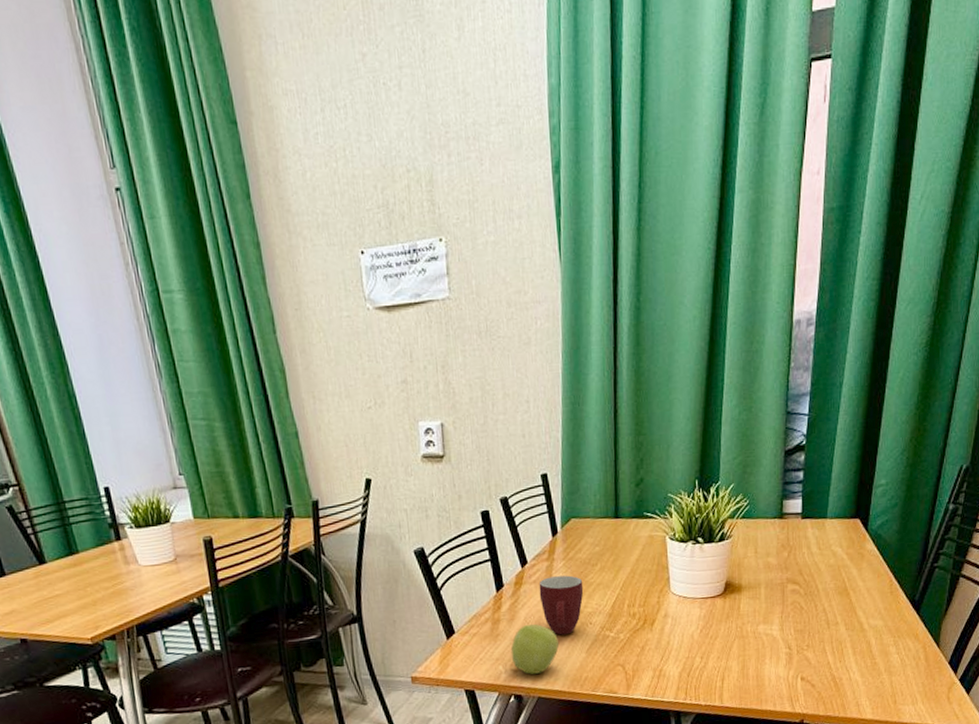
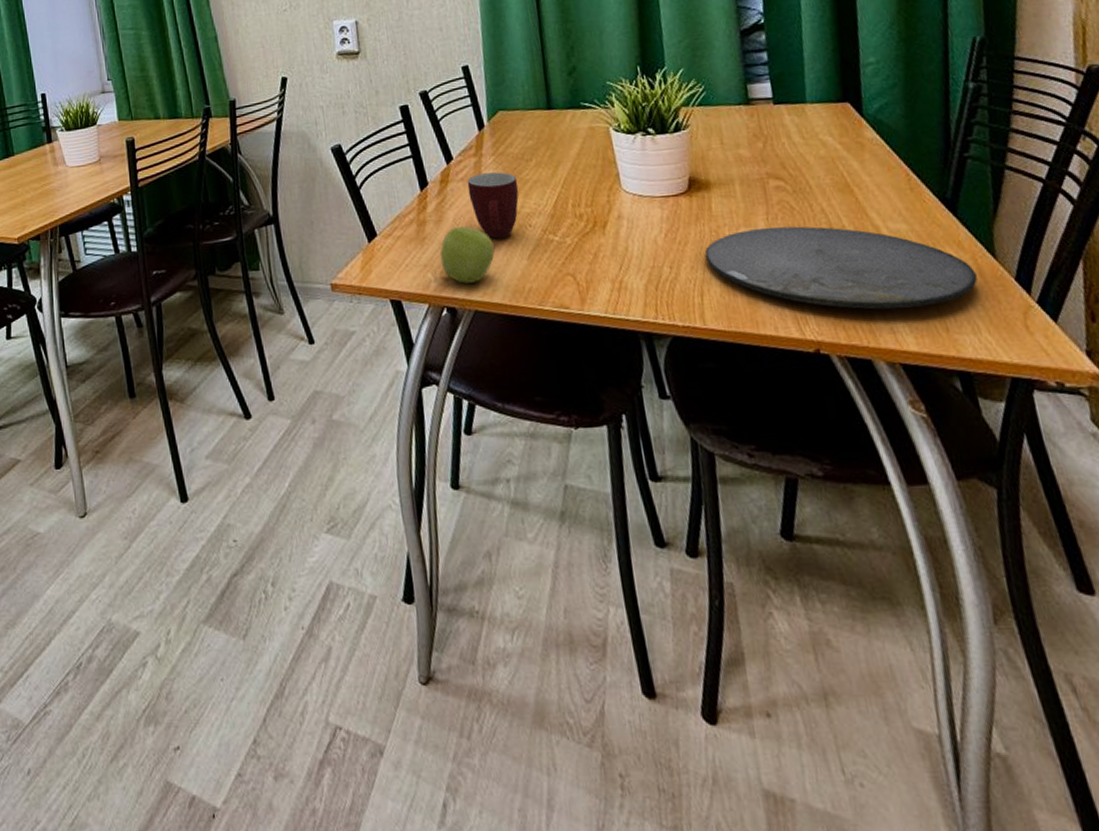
plate: none [729,623,924,688] -> present [705,226,978,310]

